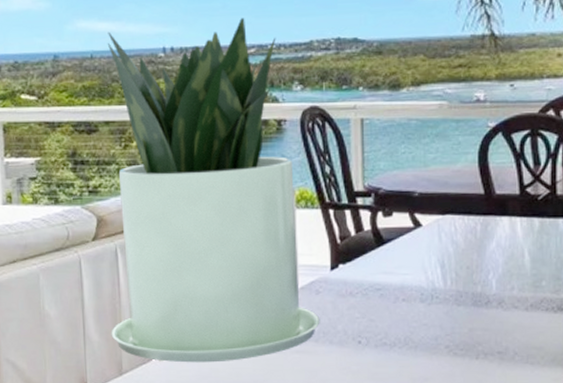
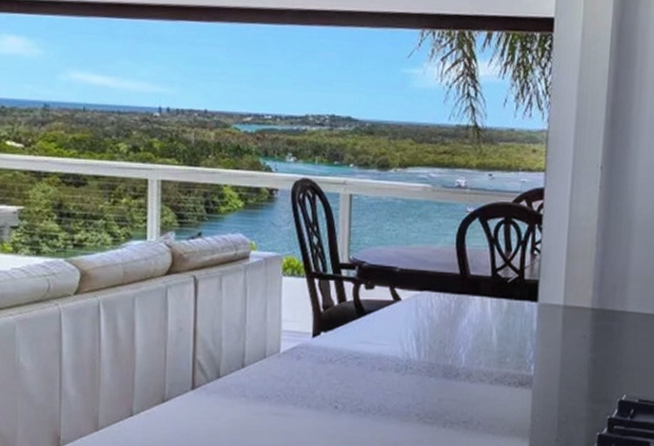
planter: present [107,18,320,363] -> none [88,85,300,422]

